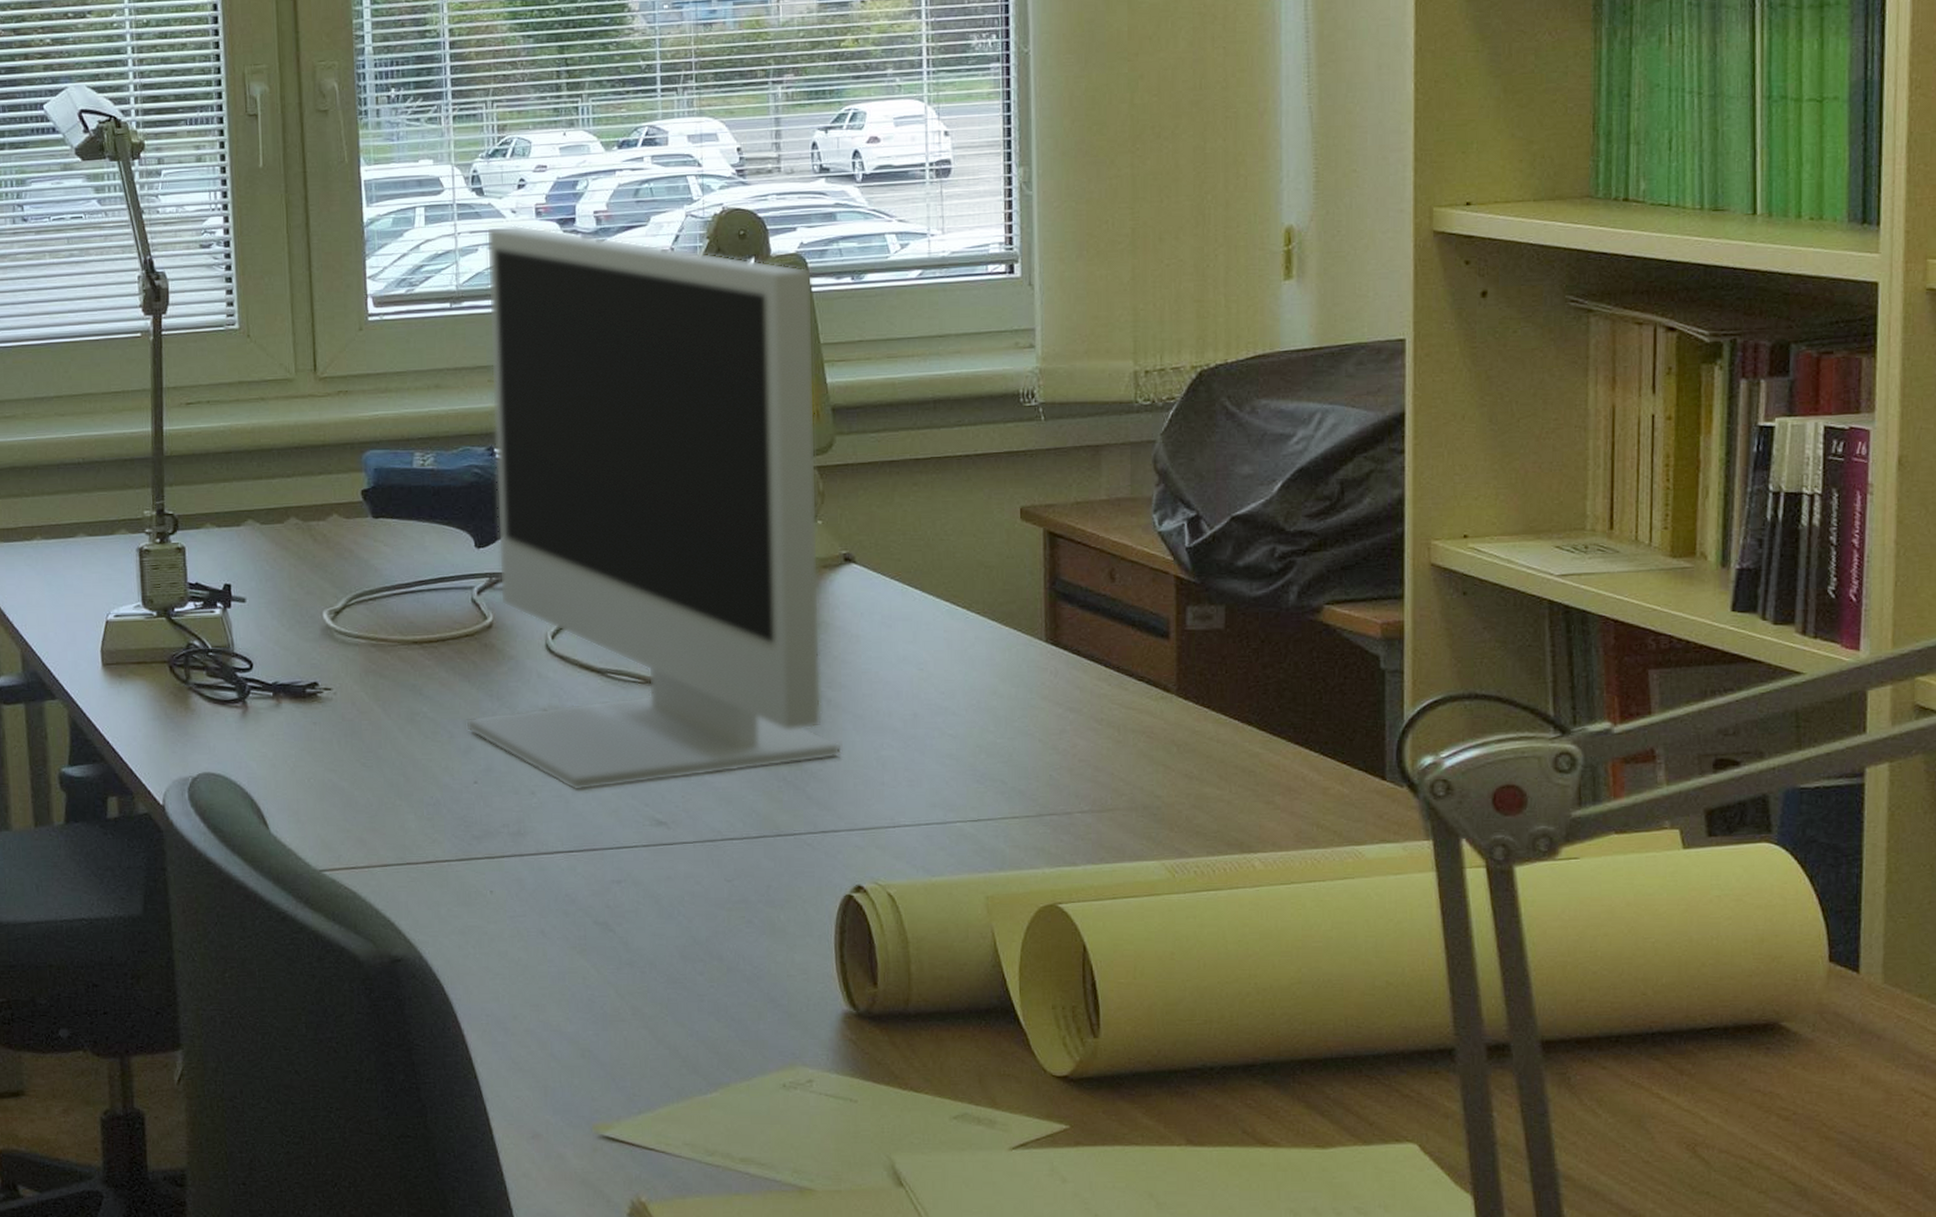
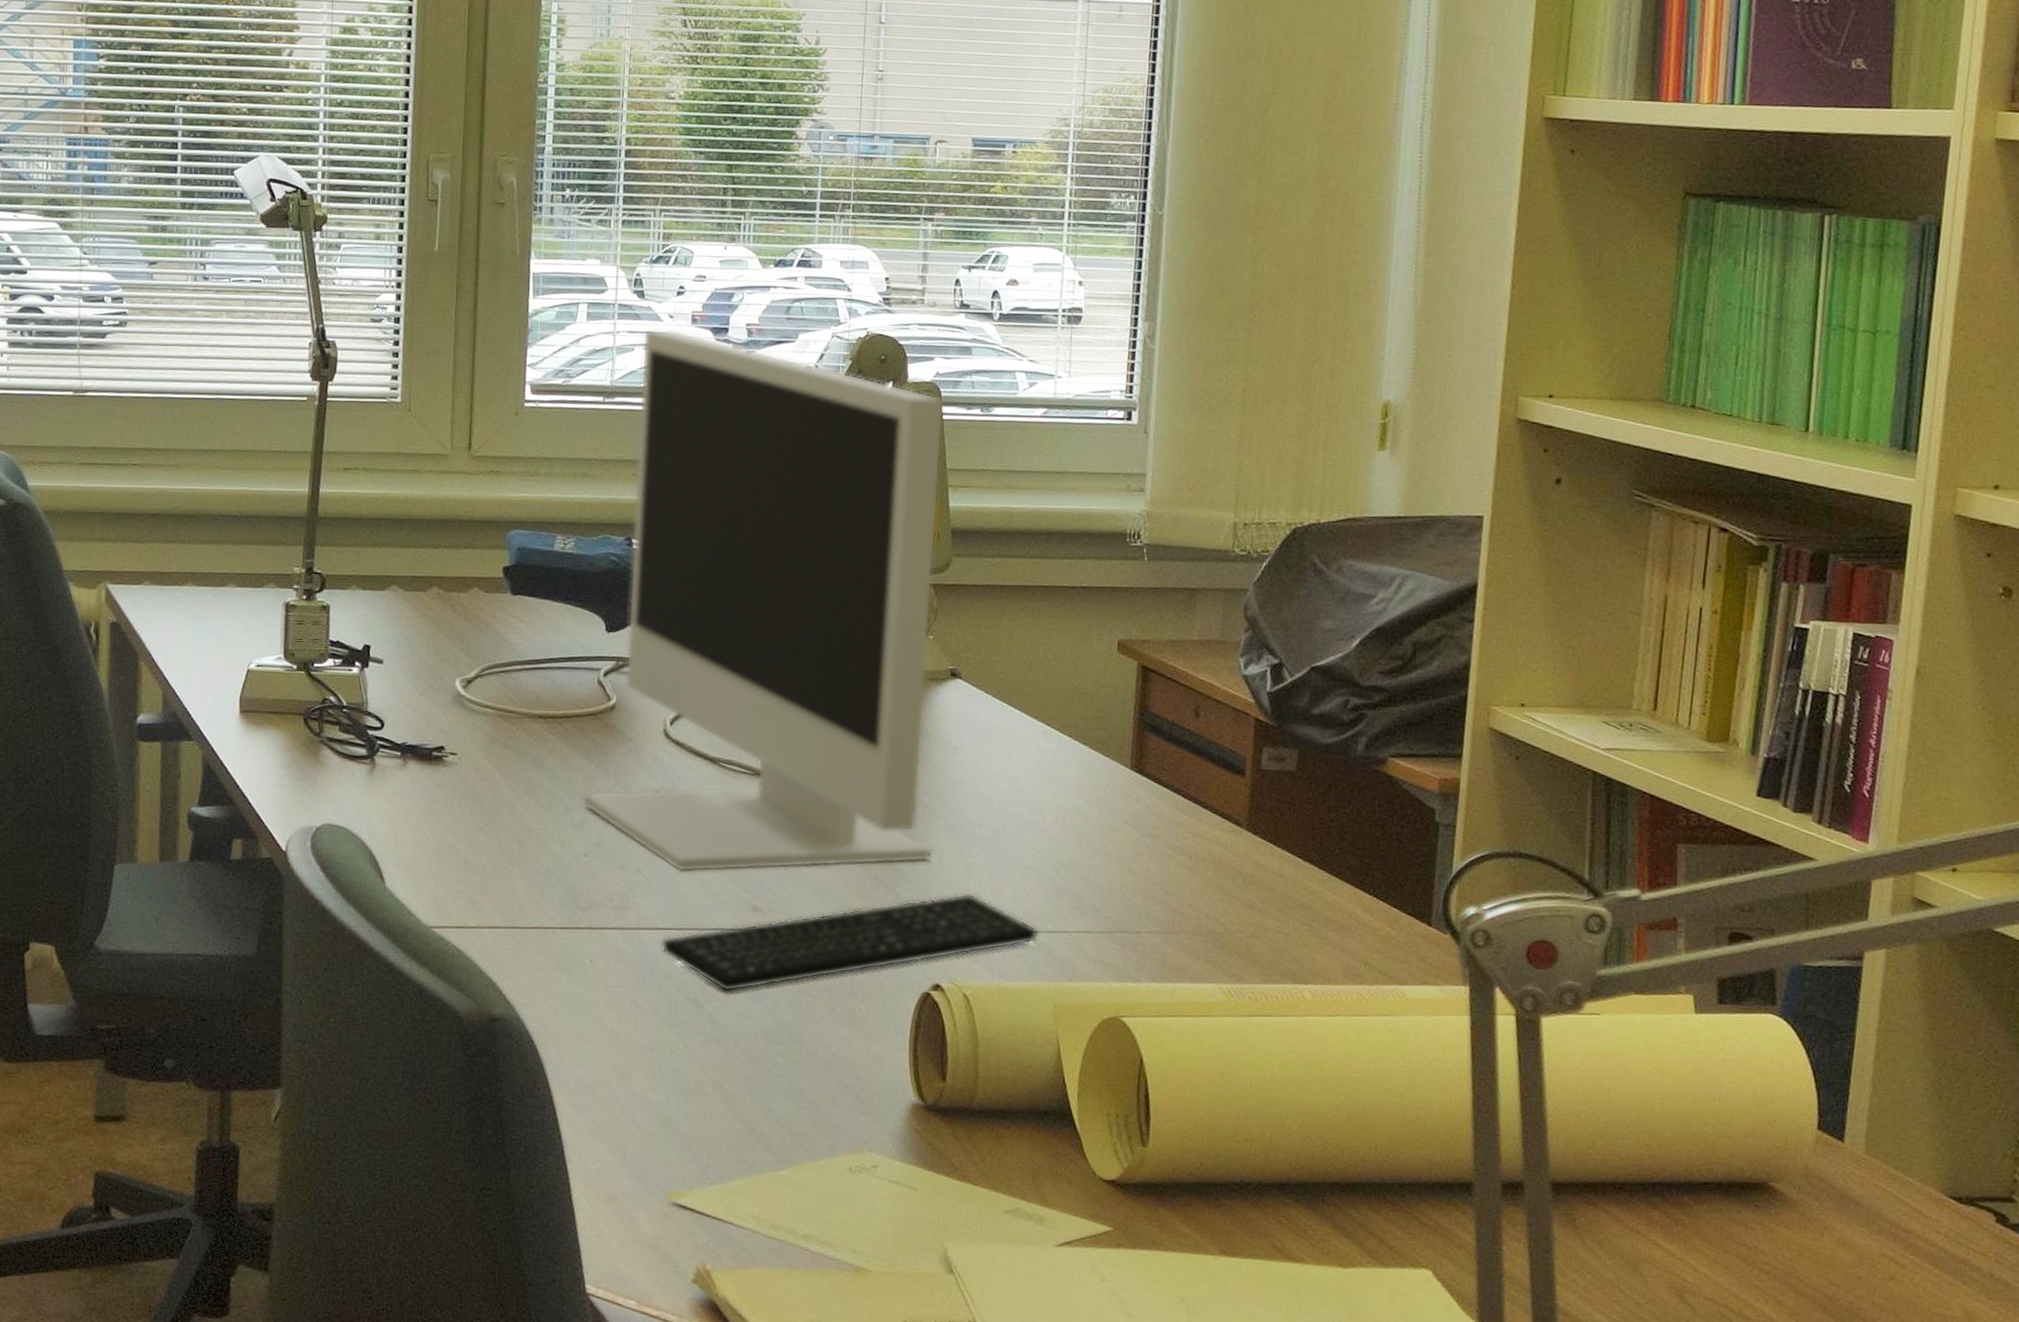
keyboard: none [563,787,963,912] -> present [661,893,1040,992]

